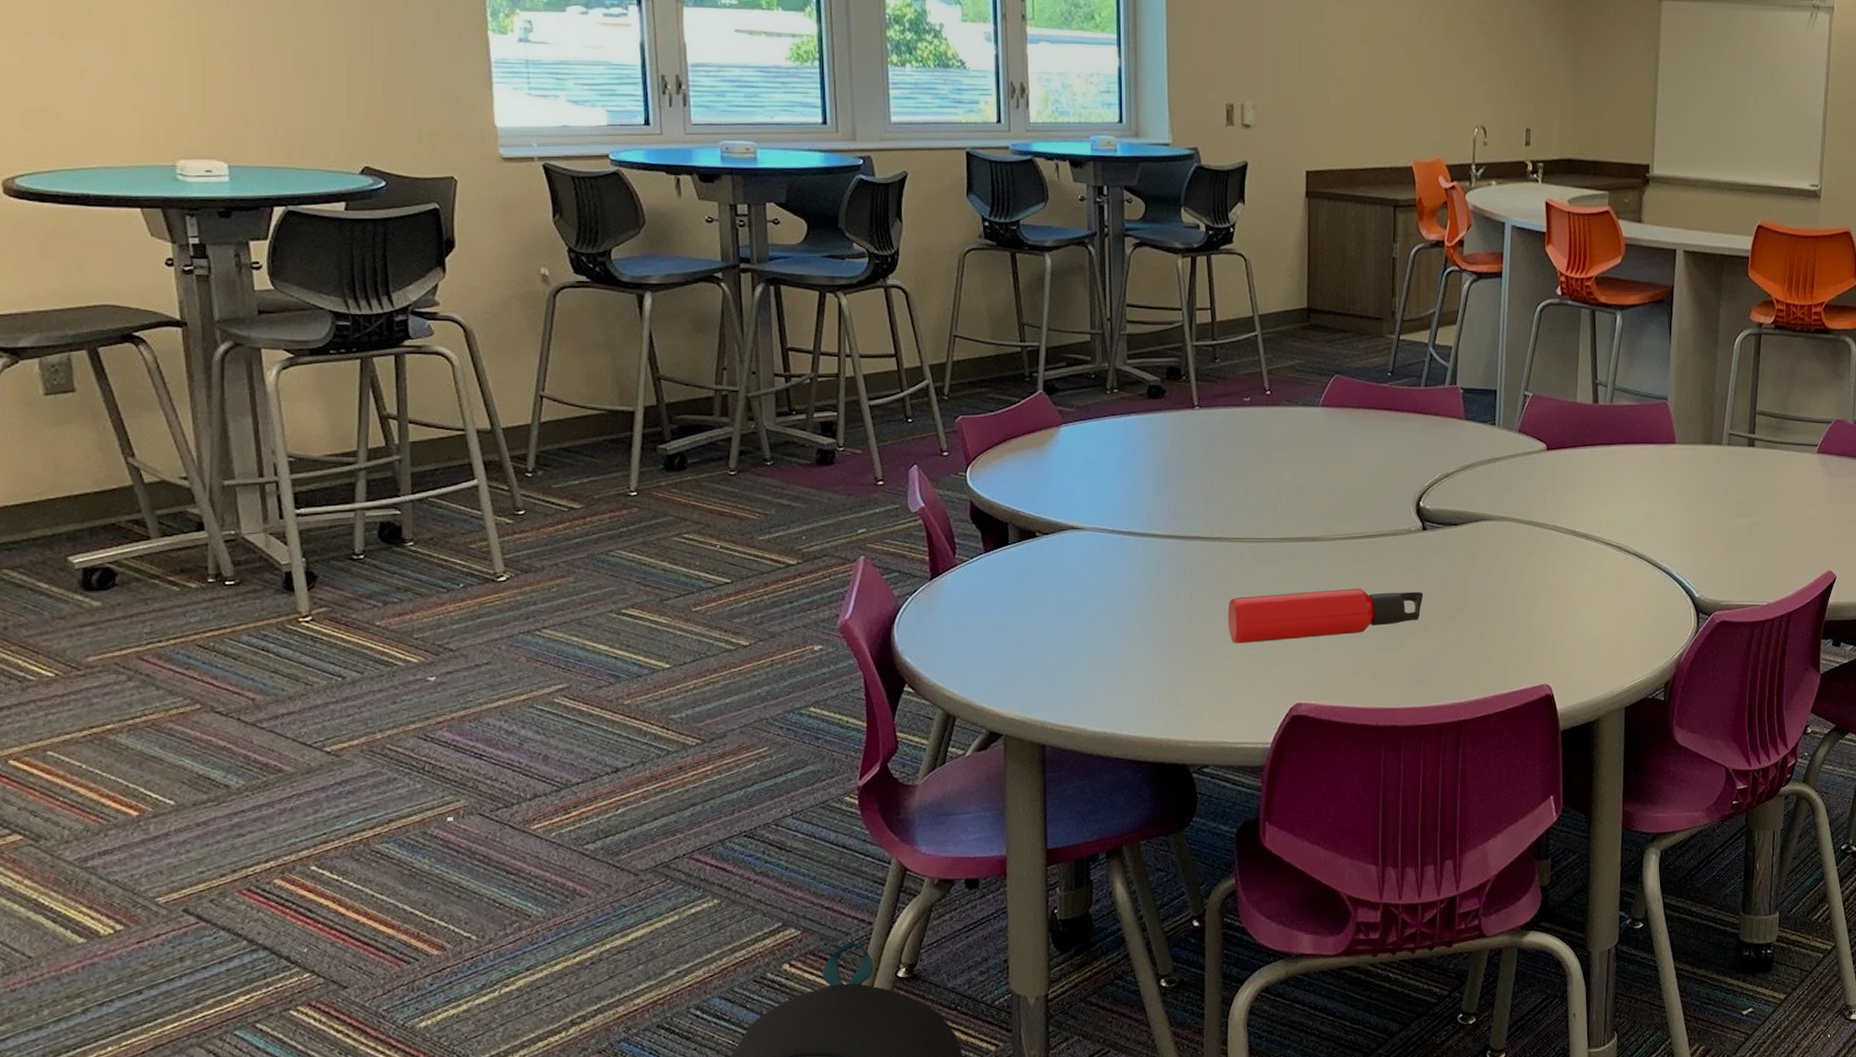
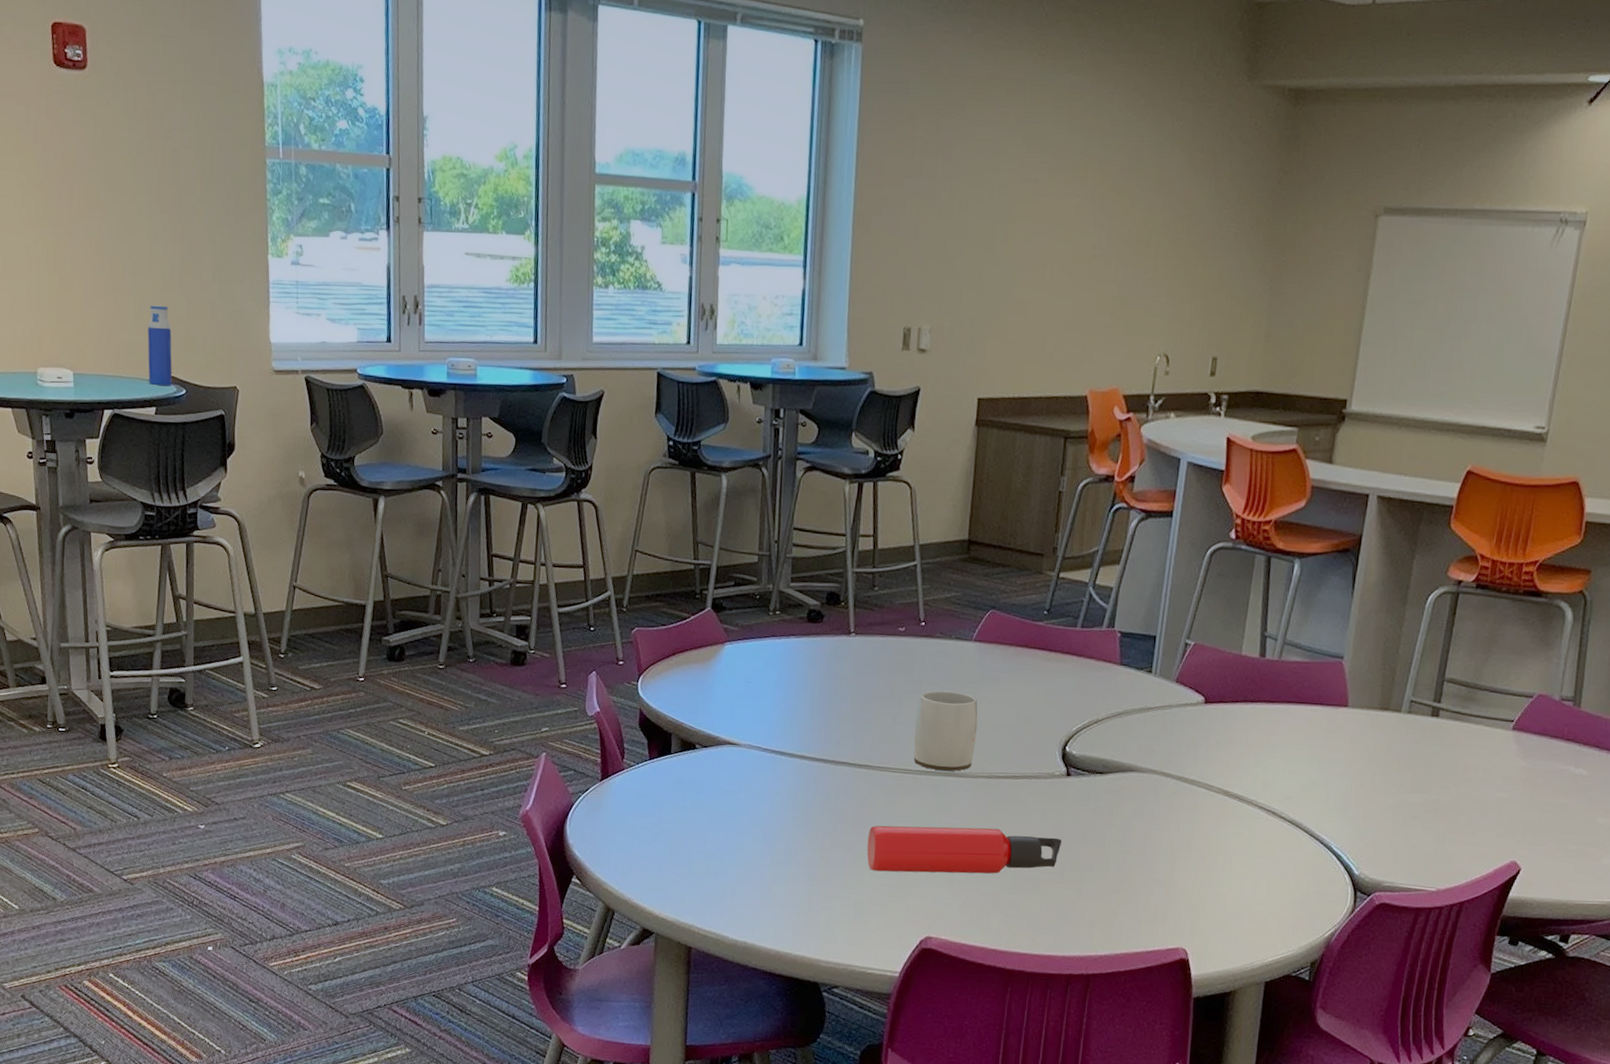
water bottle: none [330,87,367,178] -> present [147,305,173,387]
mug: none [1268,457,1331,537] -> present [913,690,978,771]

